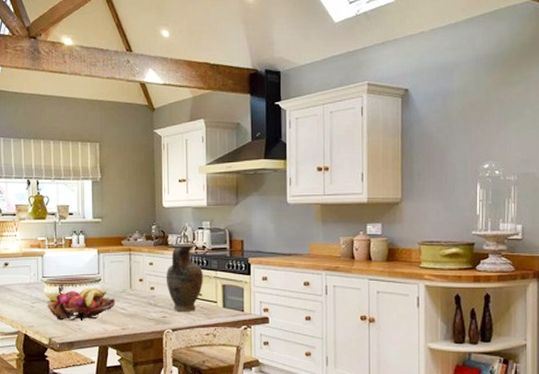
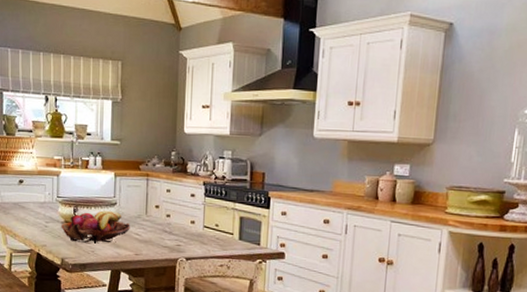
vase: present [165,243,204,312] -> none [182,171,222,242]

